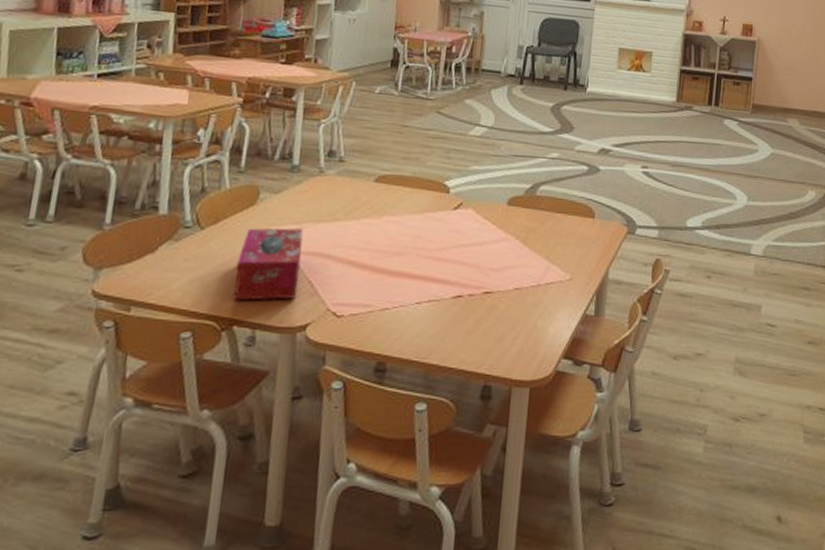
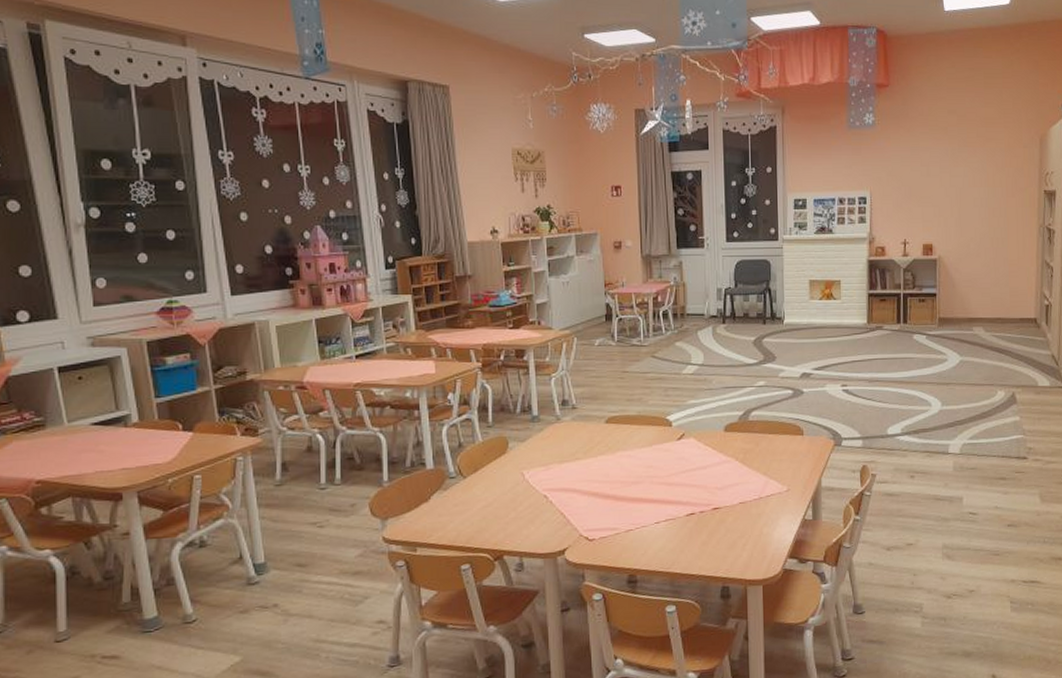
tissue box: present [234,228,304,301] -> none [498,469,553,535]

